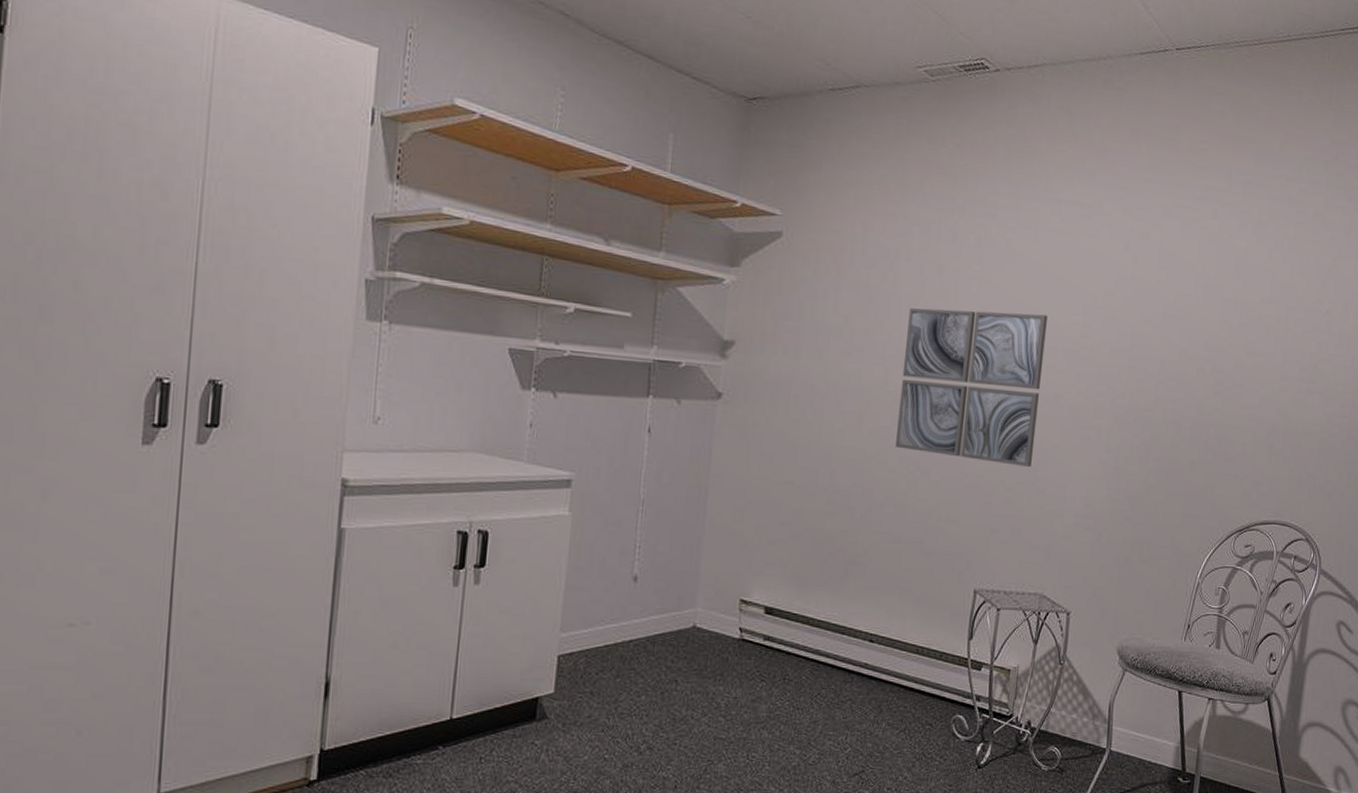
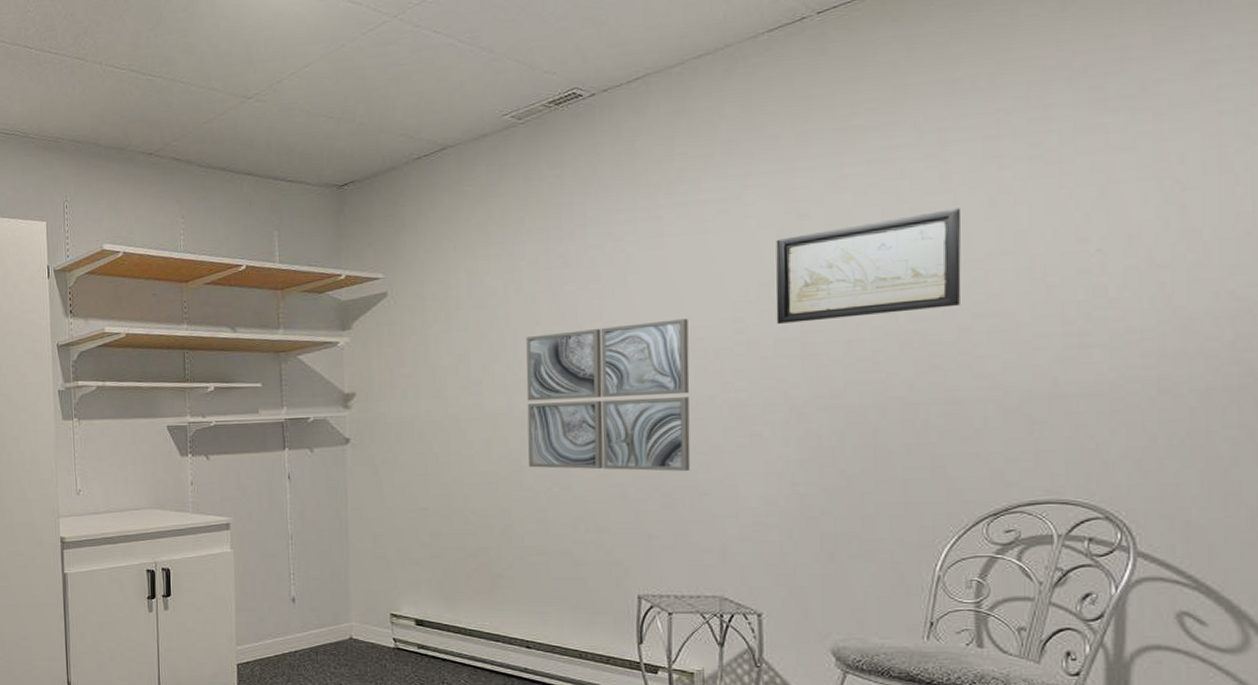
wall art: none [1114,253,1250,342] -> present [776,208,962,324]

